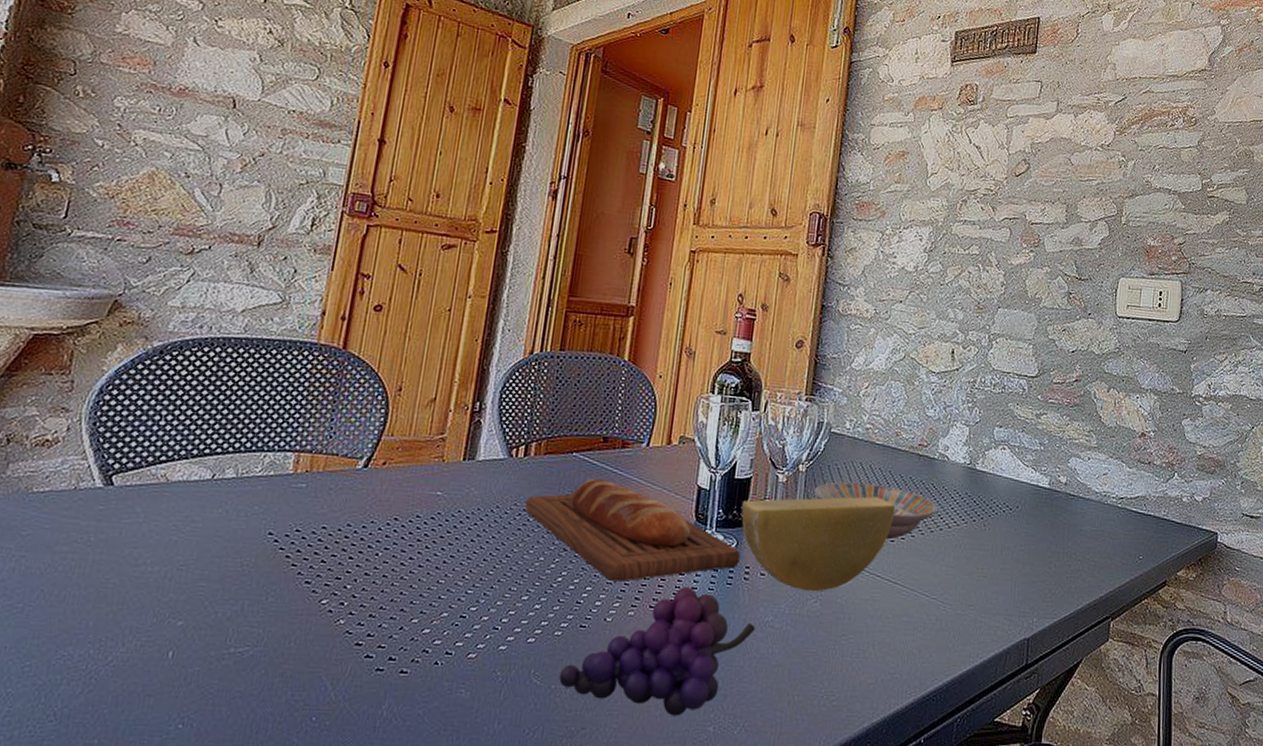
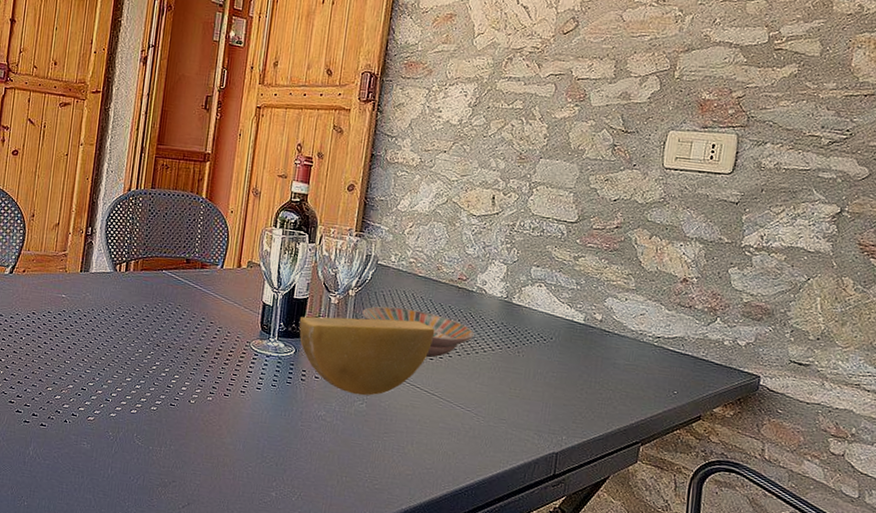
bread loaf: present [525,478,740,582] -> none [127,291,298,374]
grapes: present [559,587,755,716] -> none [155,382,310,481]

